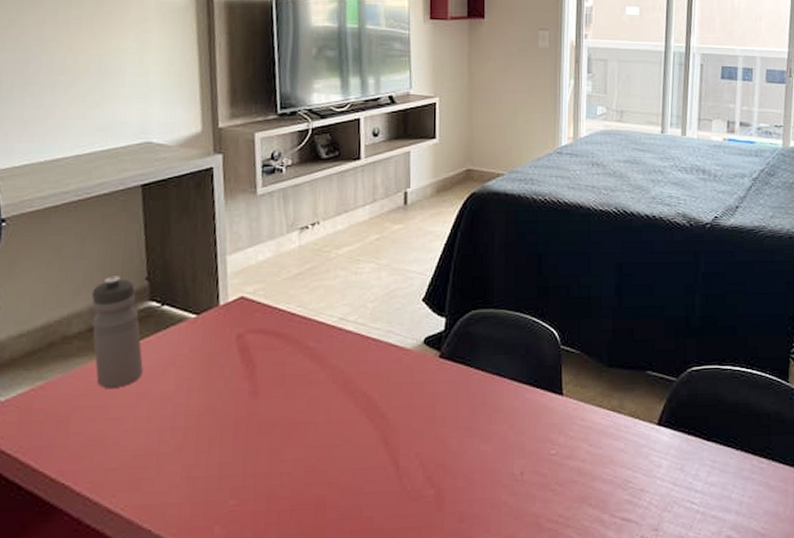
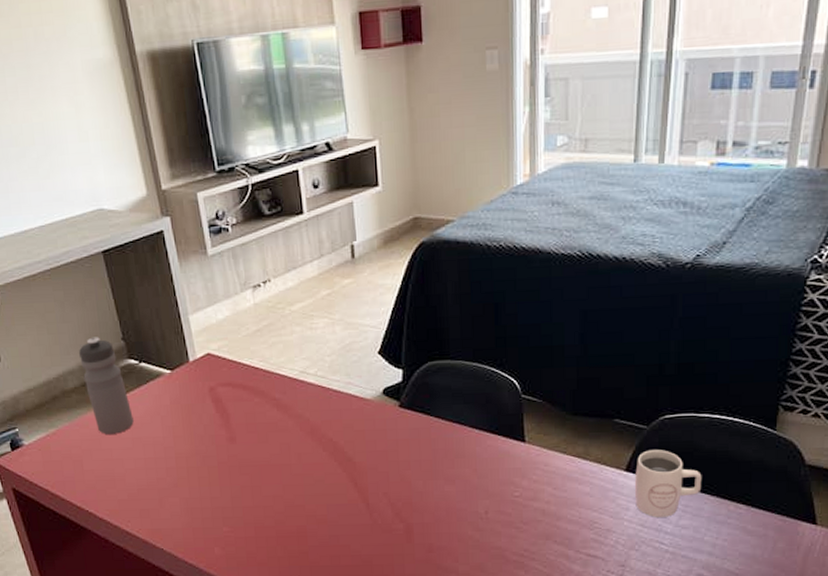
mug: none [665,402,727,475] -> present [634,450,702,517]

